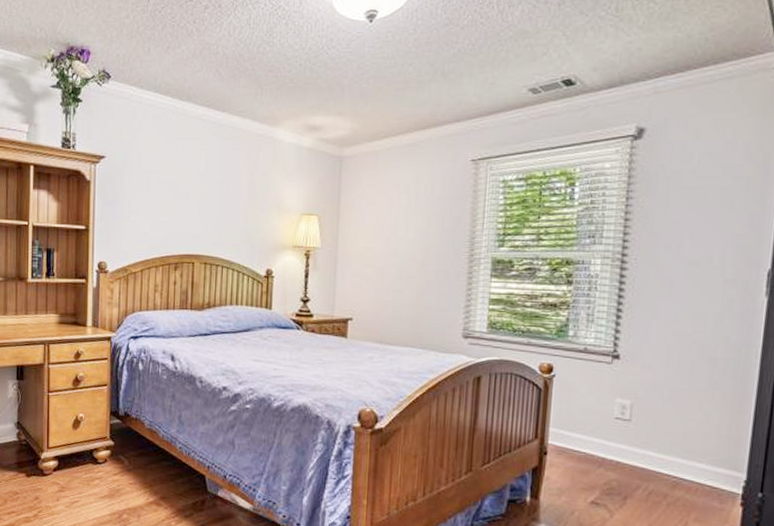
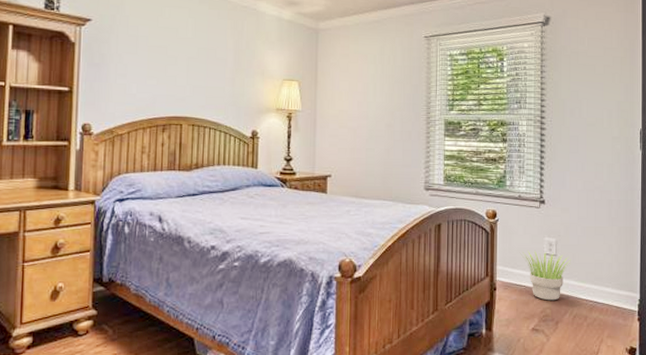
potted plant: none [581,412,651,473] -> present [520,250,571,301]

